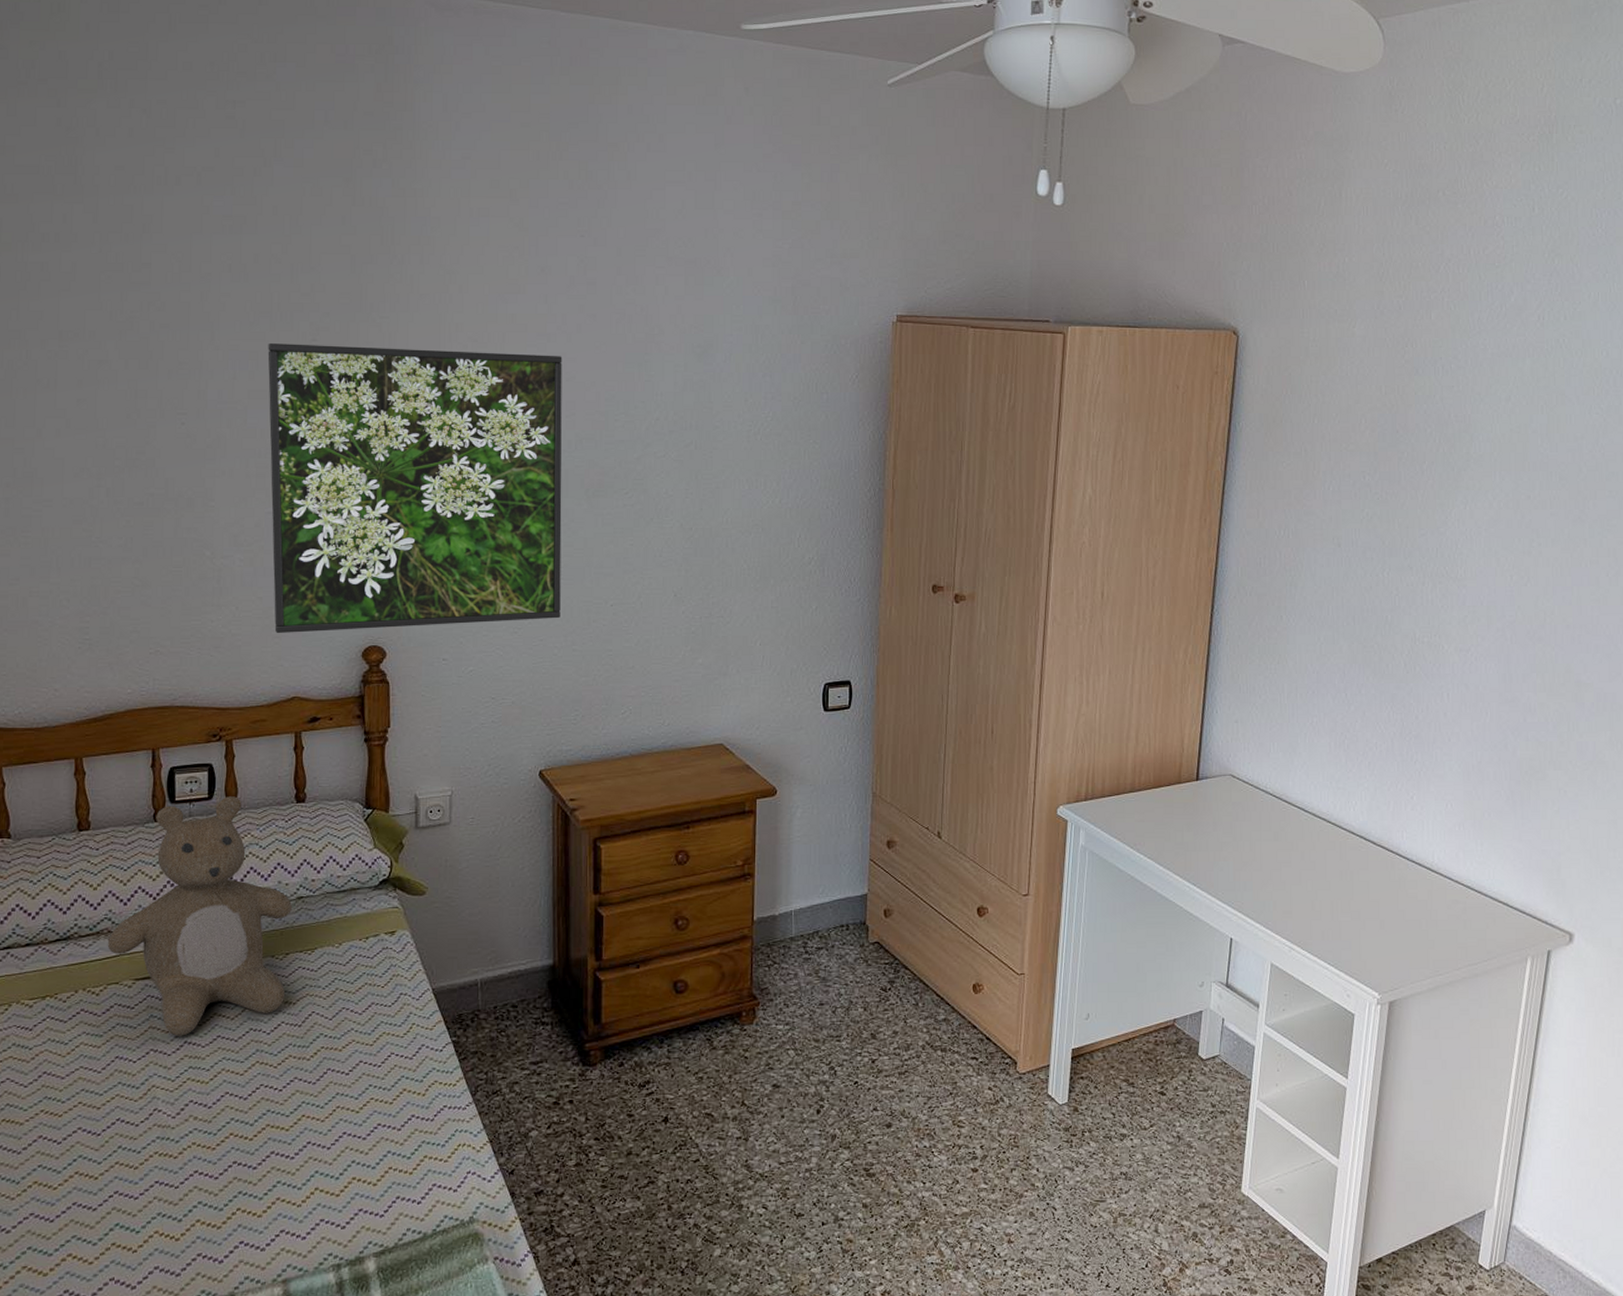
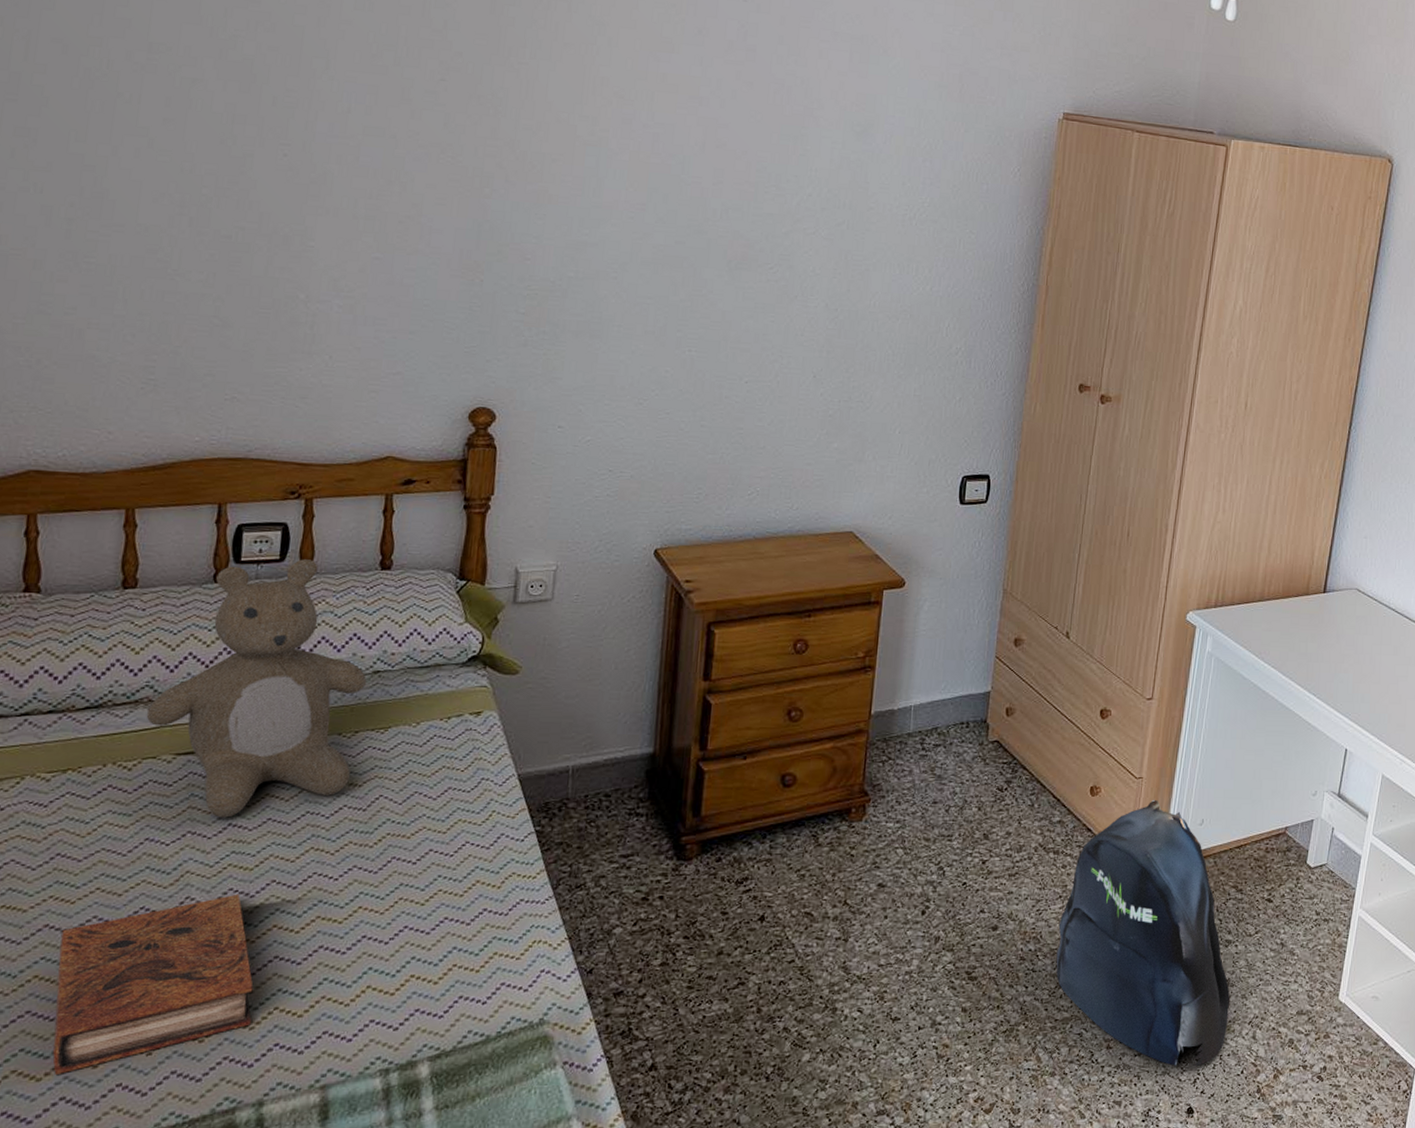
book: none [53,1105,218,1271] -> present [52,893,253,1076]
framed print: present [267,343,562,634] -> none [371,79,714,392]
backpack: none [951,995,1130,1260] -> present [1056,799,1231,1066]

